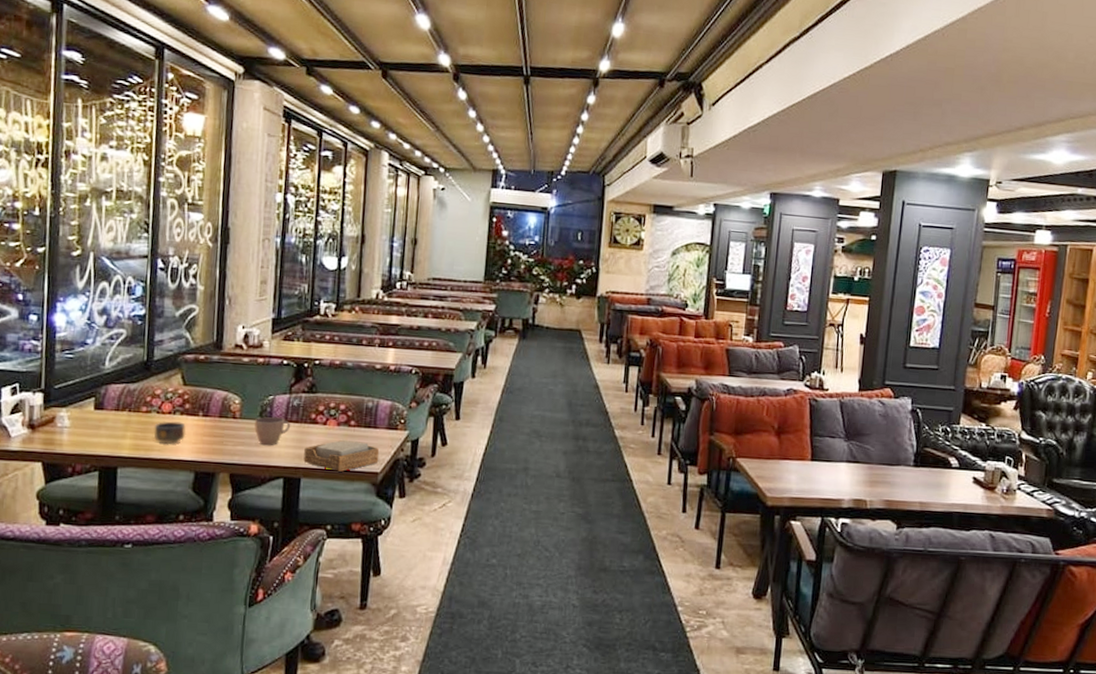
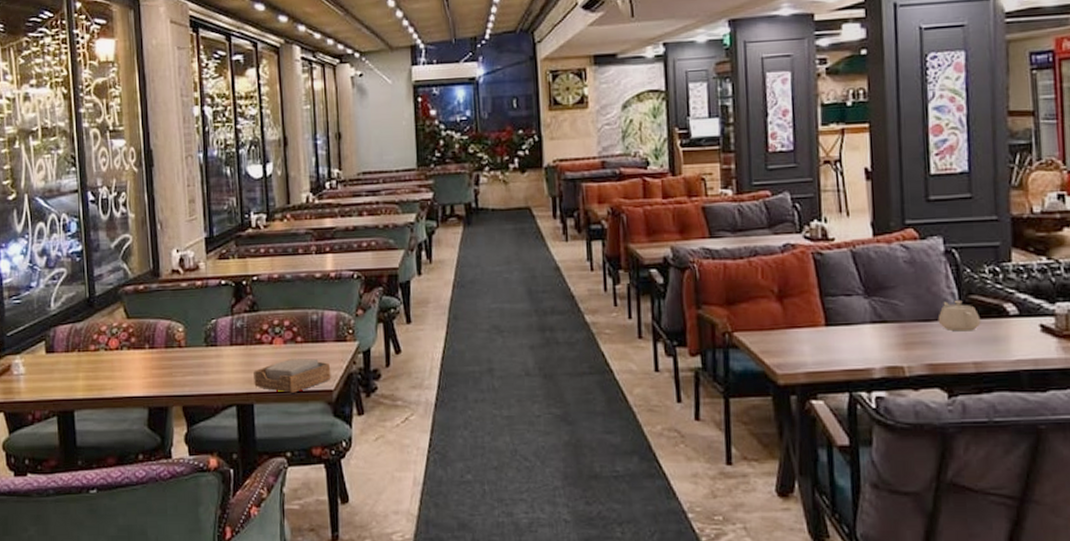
mug: present [153,421,186,445] -> none [104,357,136,382]
cup: present [254,416,291,445] -> none [200,341,237,372]
teapot: none [898,450,930,477] -> present [938,299,981,332]

